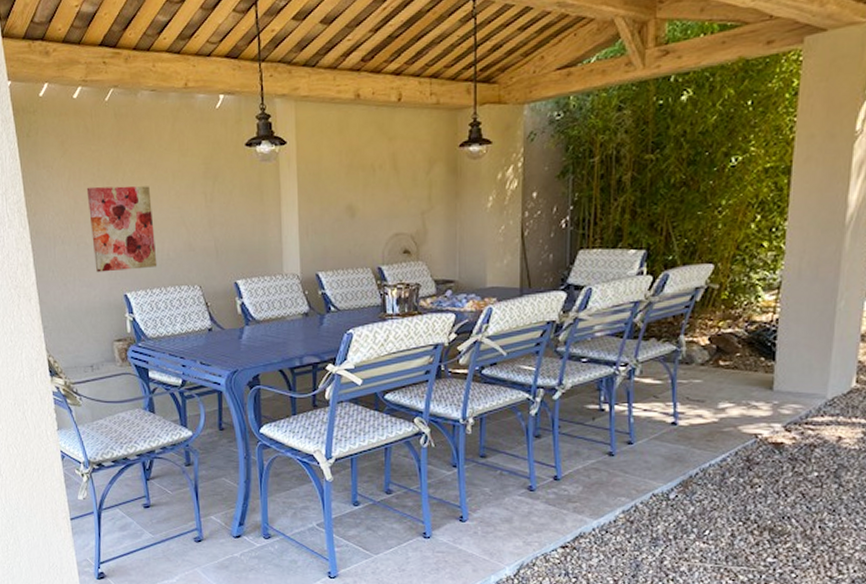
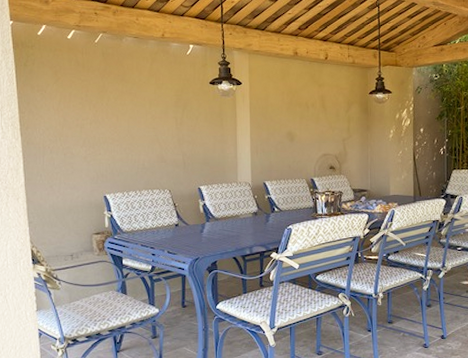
wall art: present [86,186,158,273] -> none [75,108,134,177]

